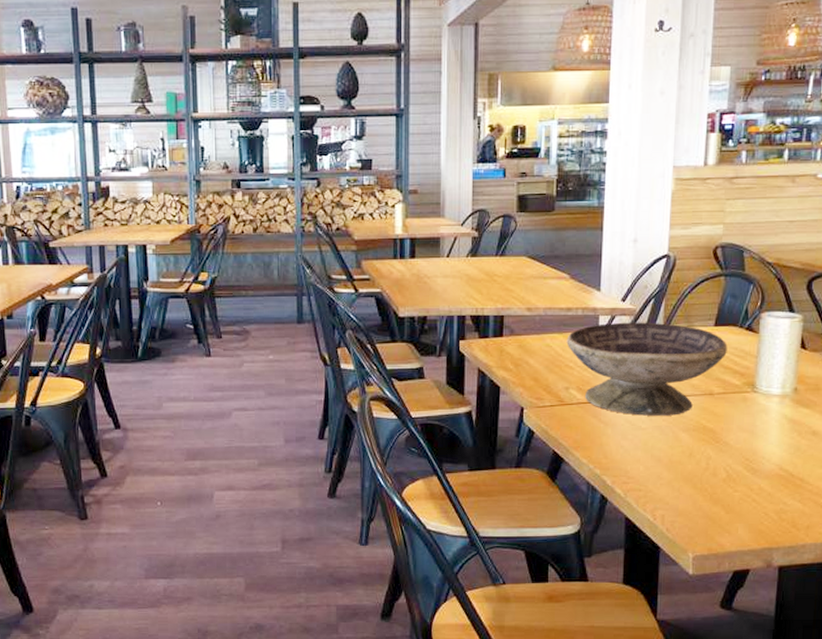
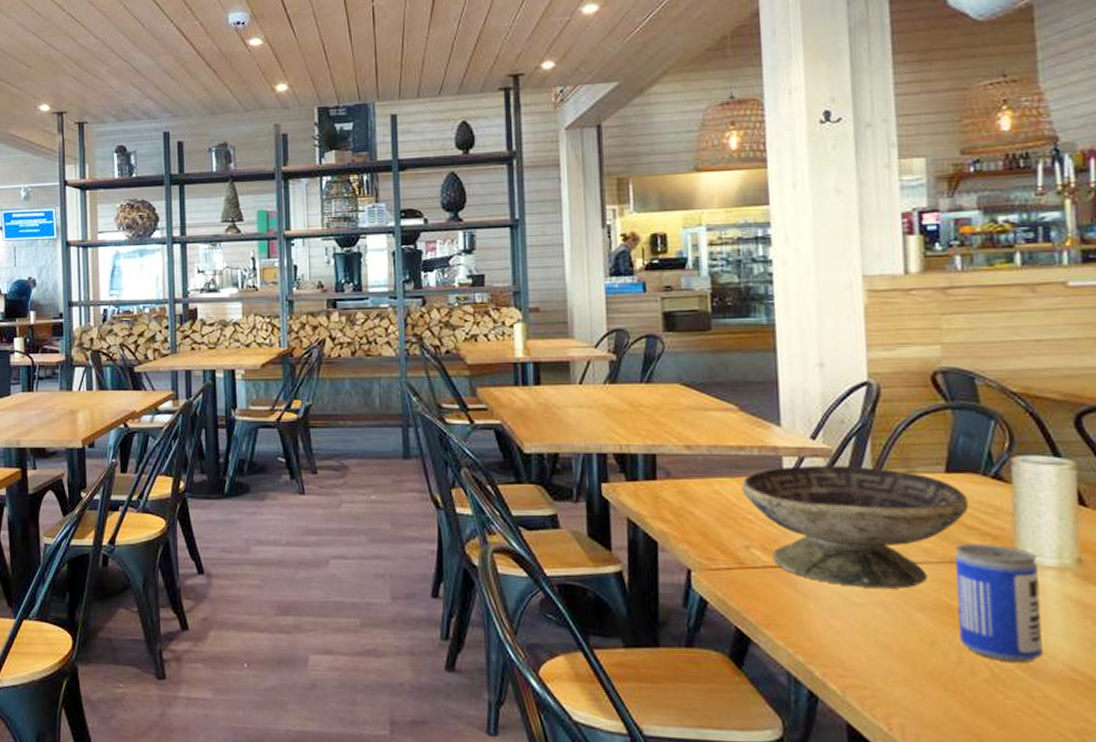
beer can: none [709,380,768,466] -> present [955,544,1043,664]

